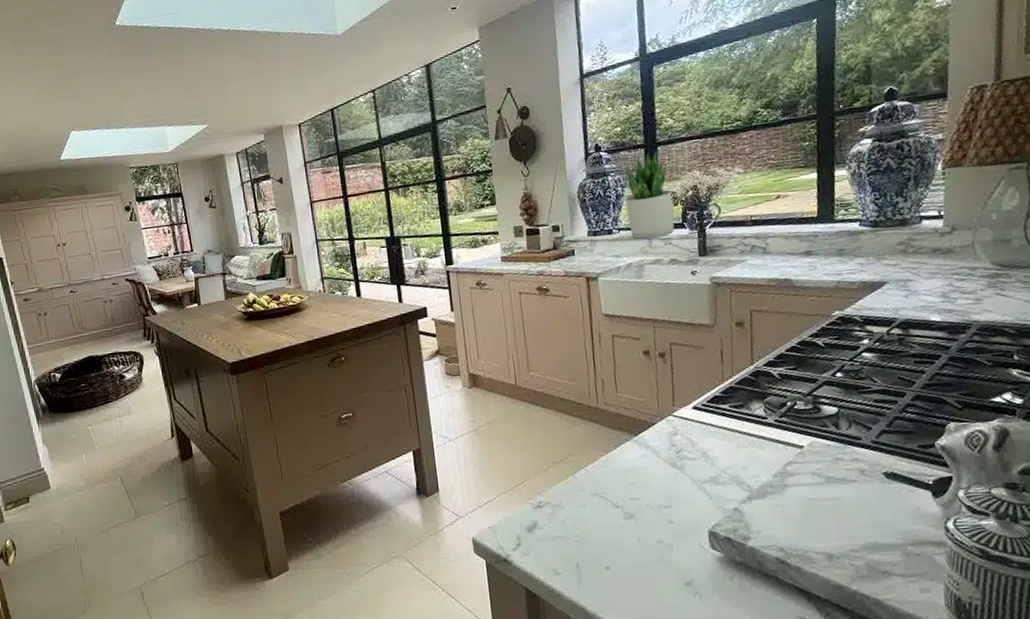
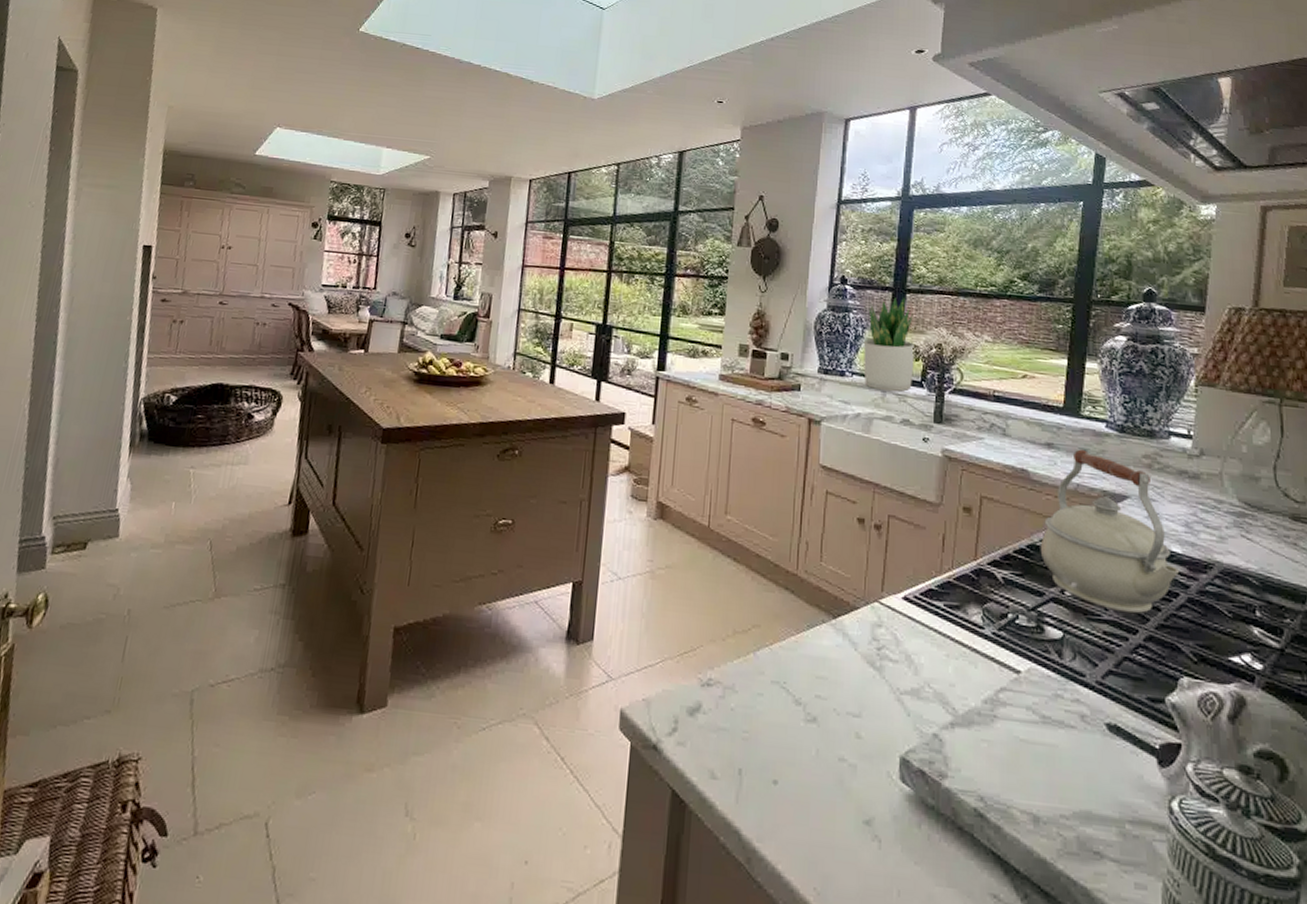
kettle: none [809,250,939,382] -> present [1040,449,1179,614]

